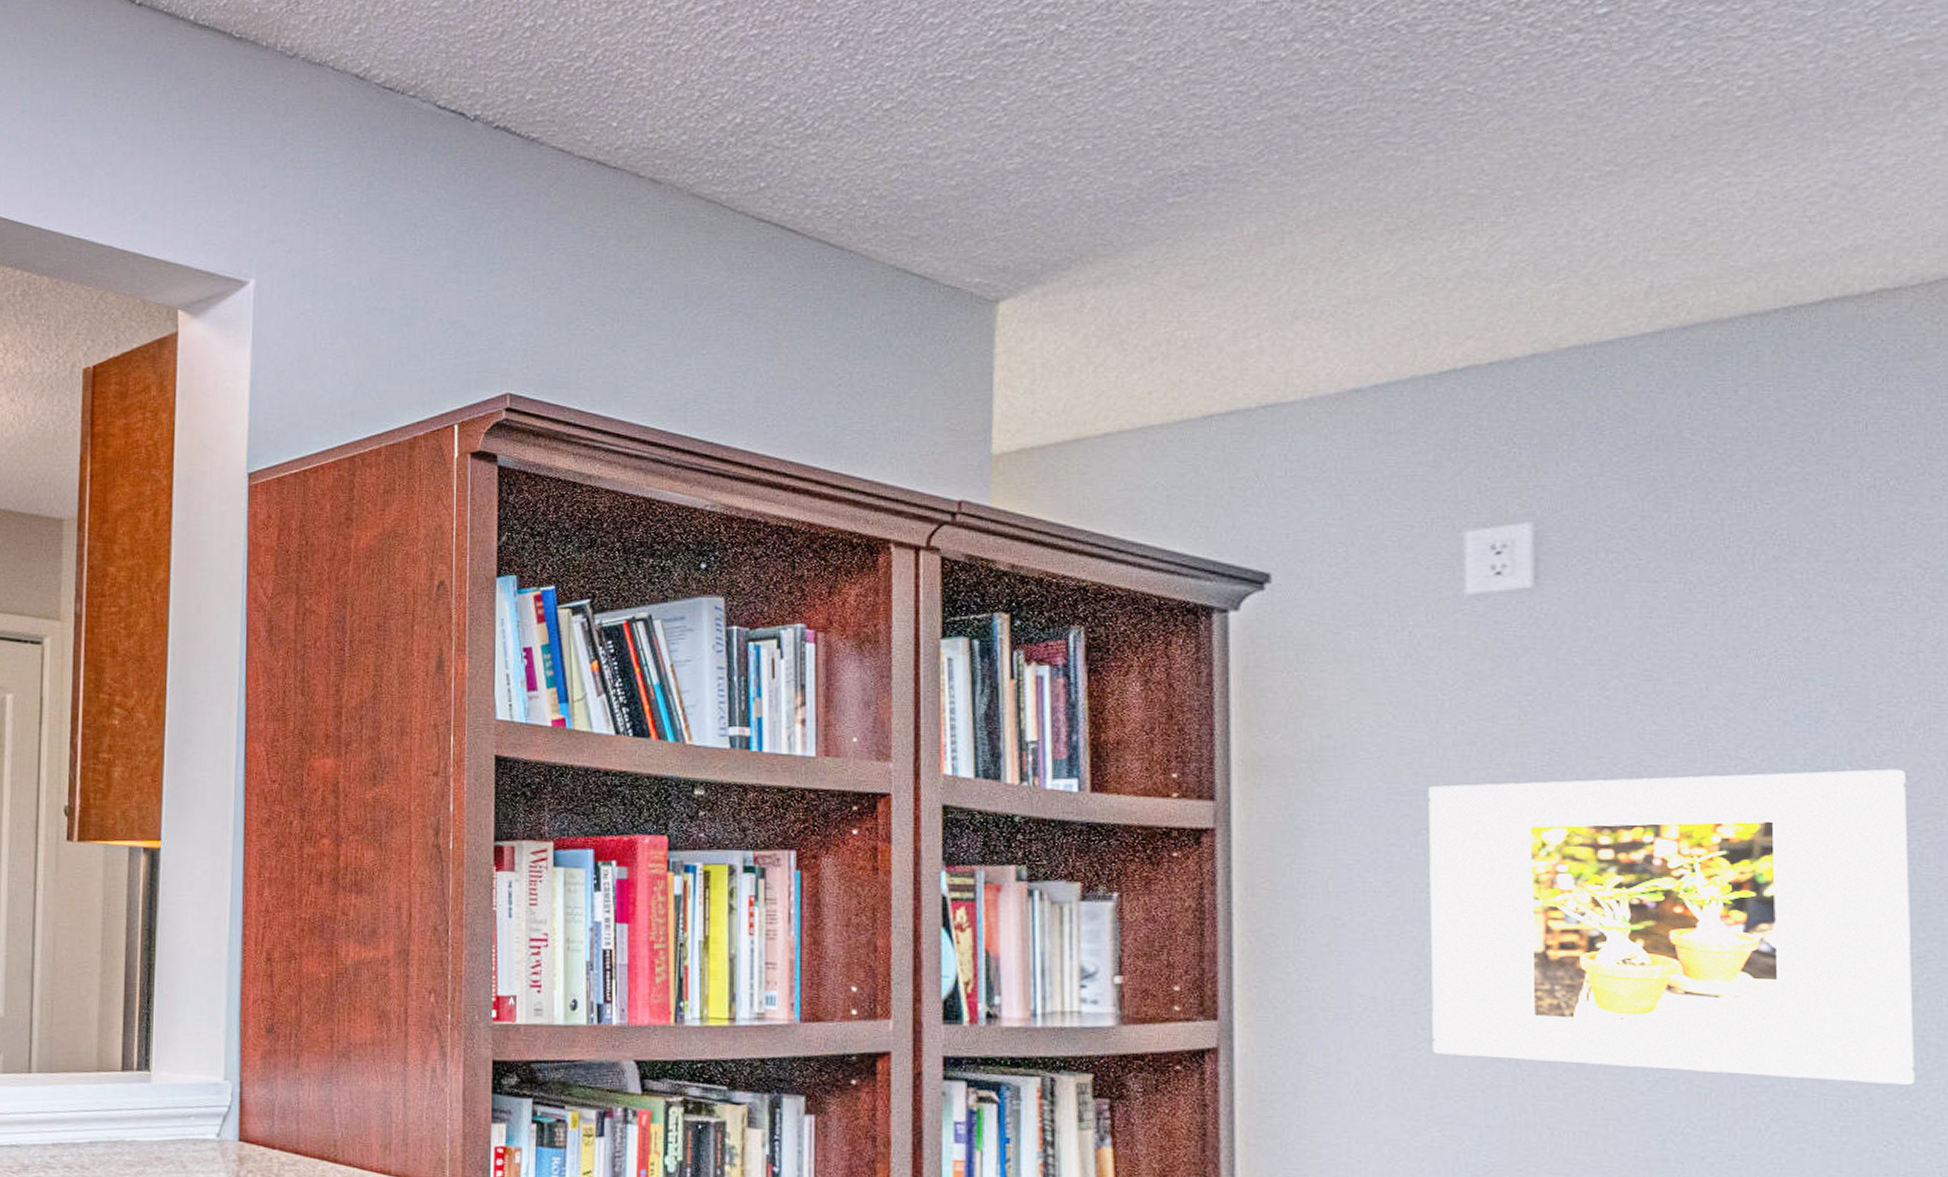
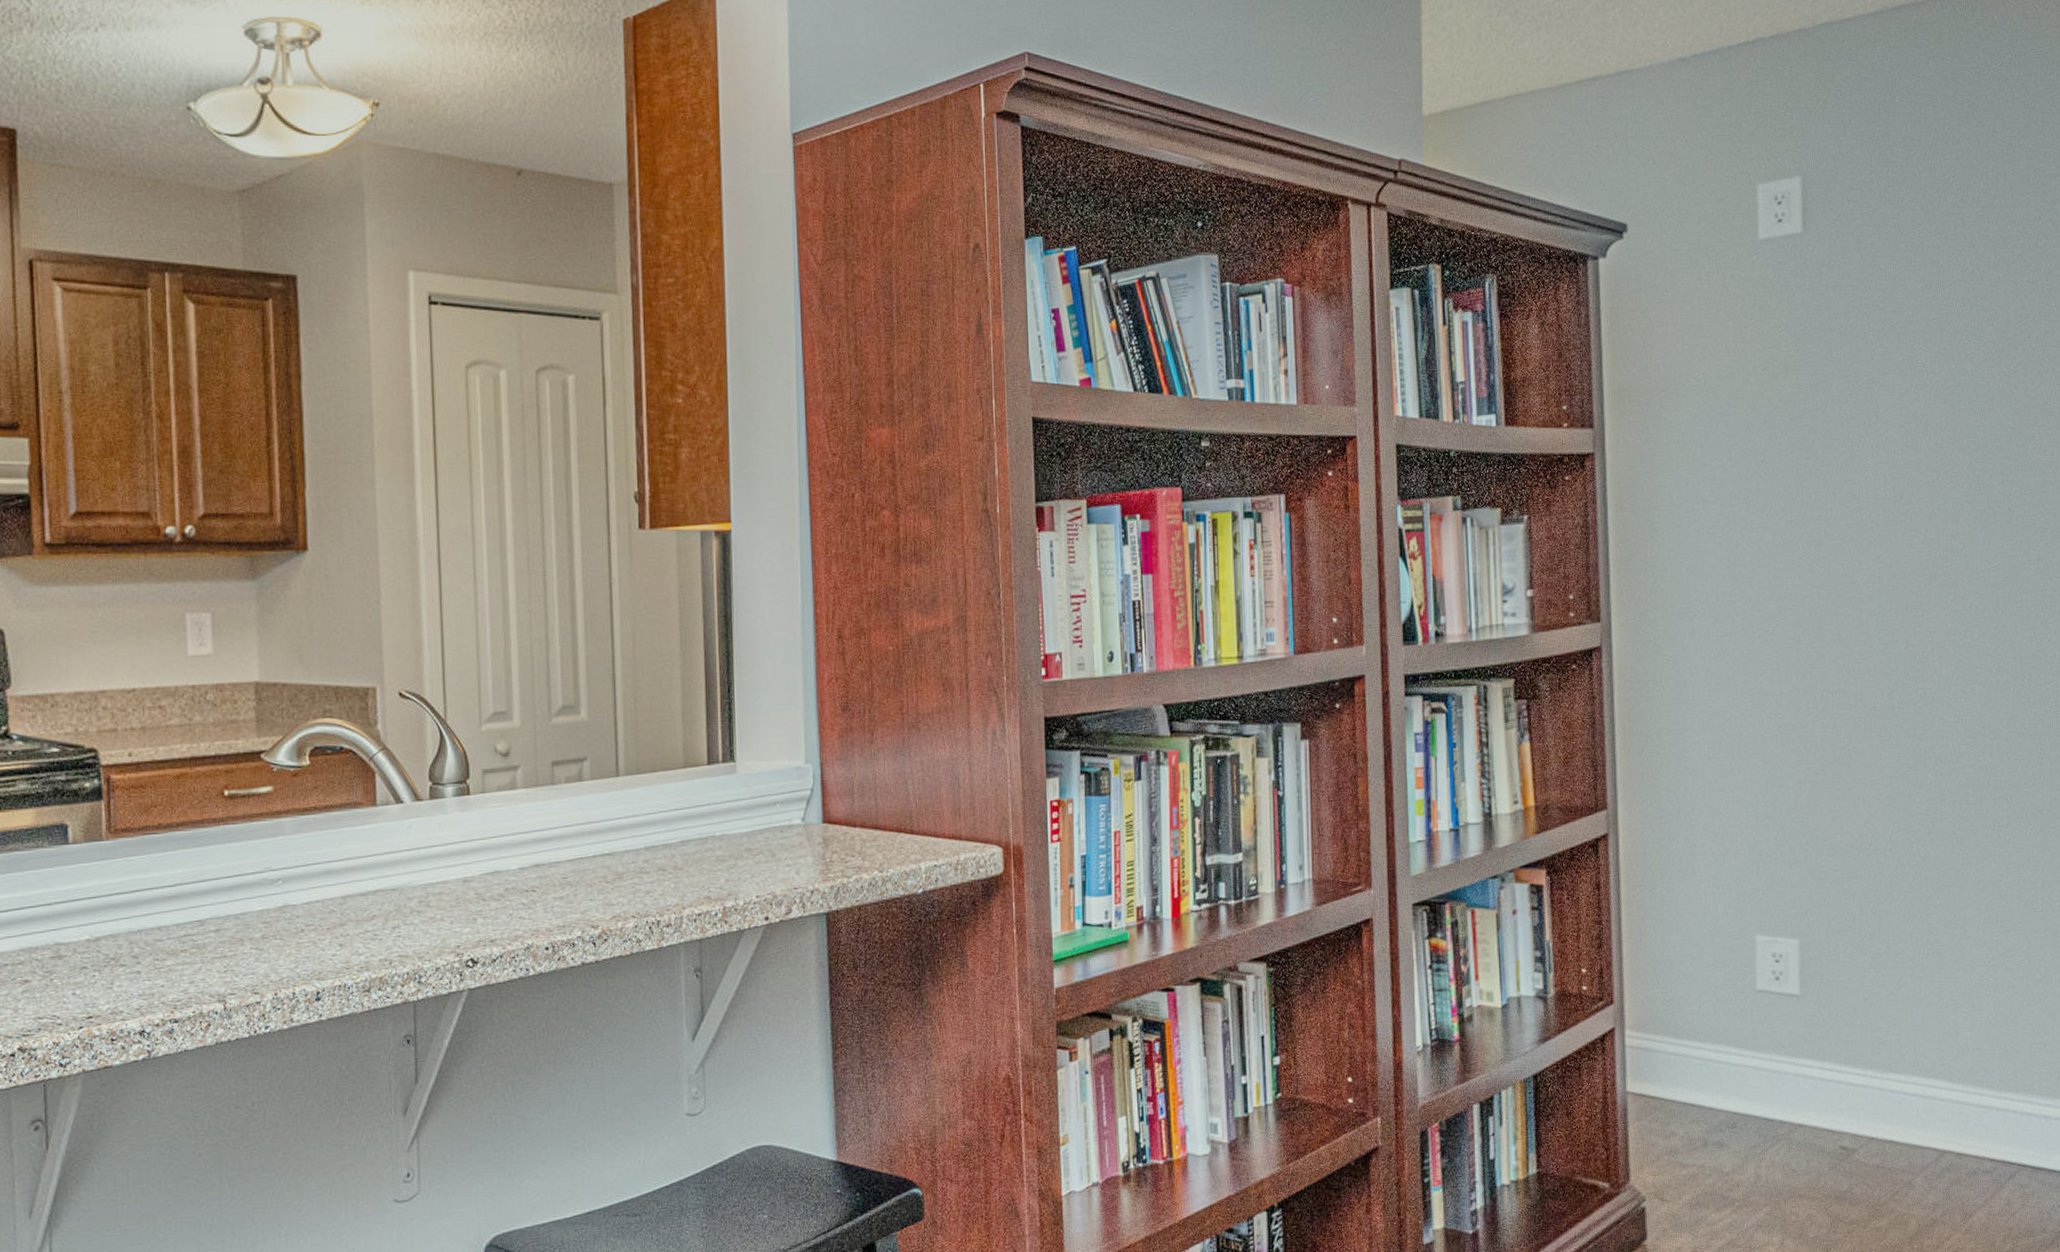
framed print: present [1429,769,1915,1085] -> none [1738,376,2039,636]

